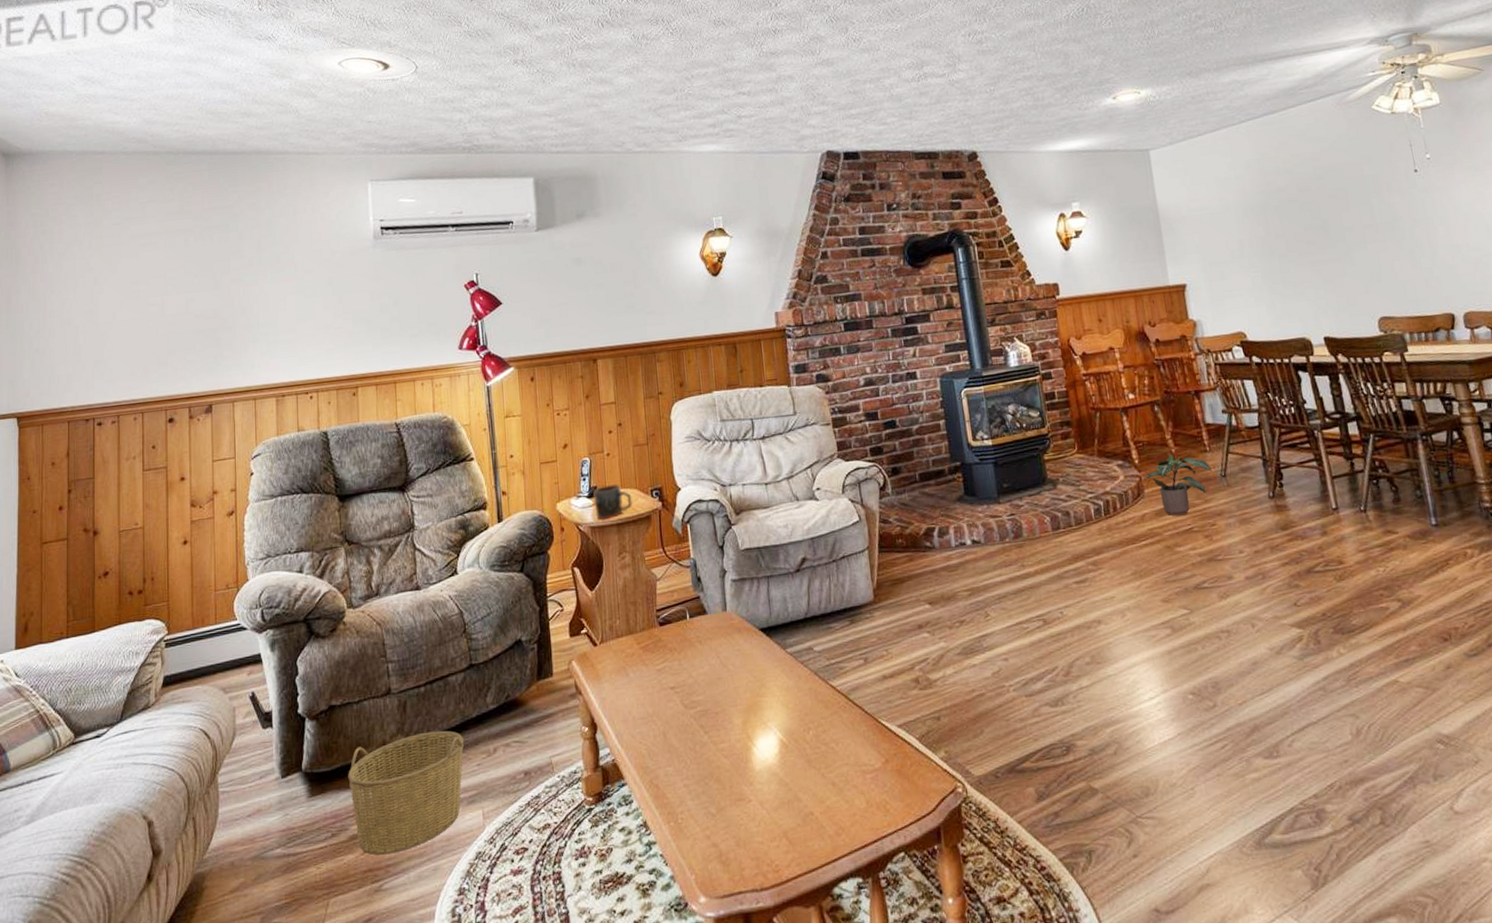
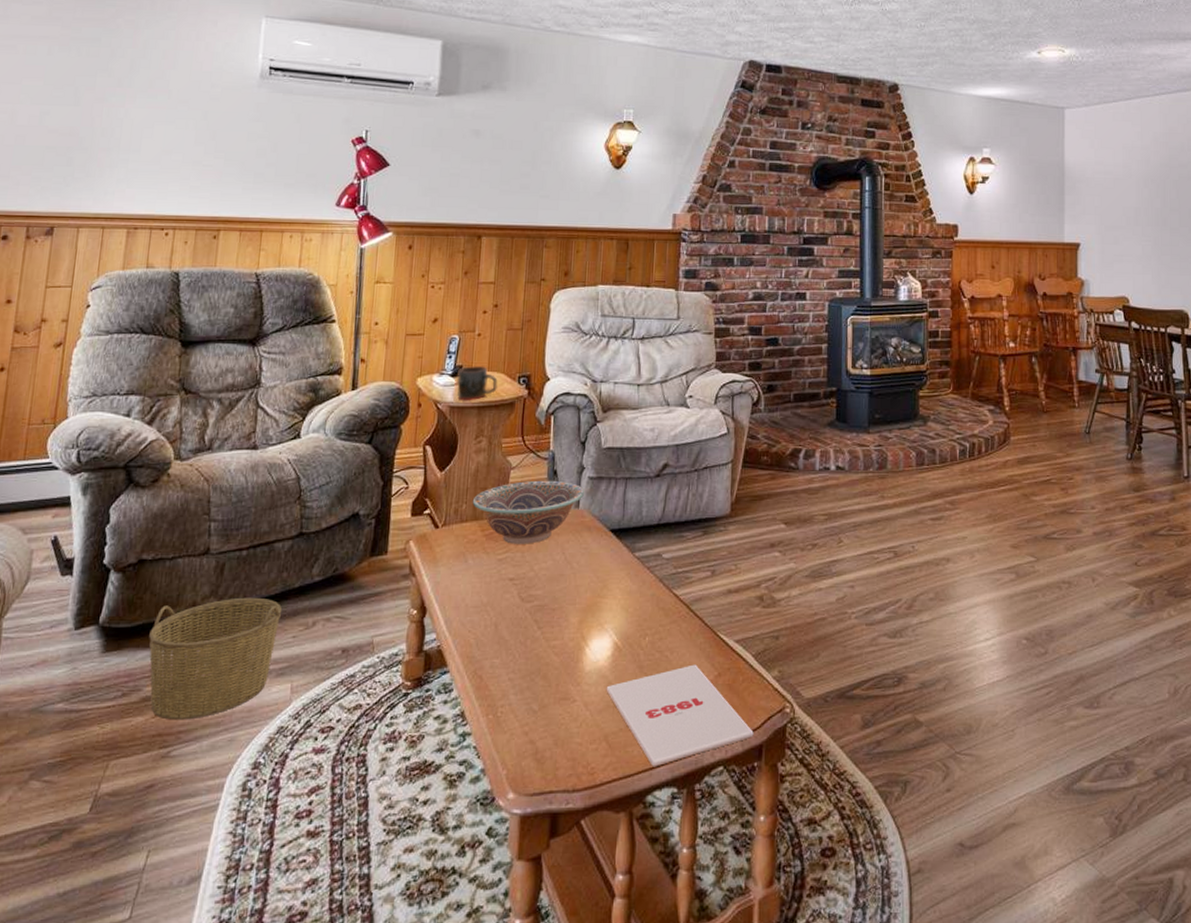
decorative bowl: none [625,586,730,654] -> present [472,480,585,544]
magazine: none [778,753,930,859] -> present [606,664,754,767]
potted plant: present [1143,455,1212,516] -> none [1010,406,1077,466]

